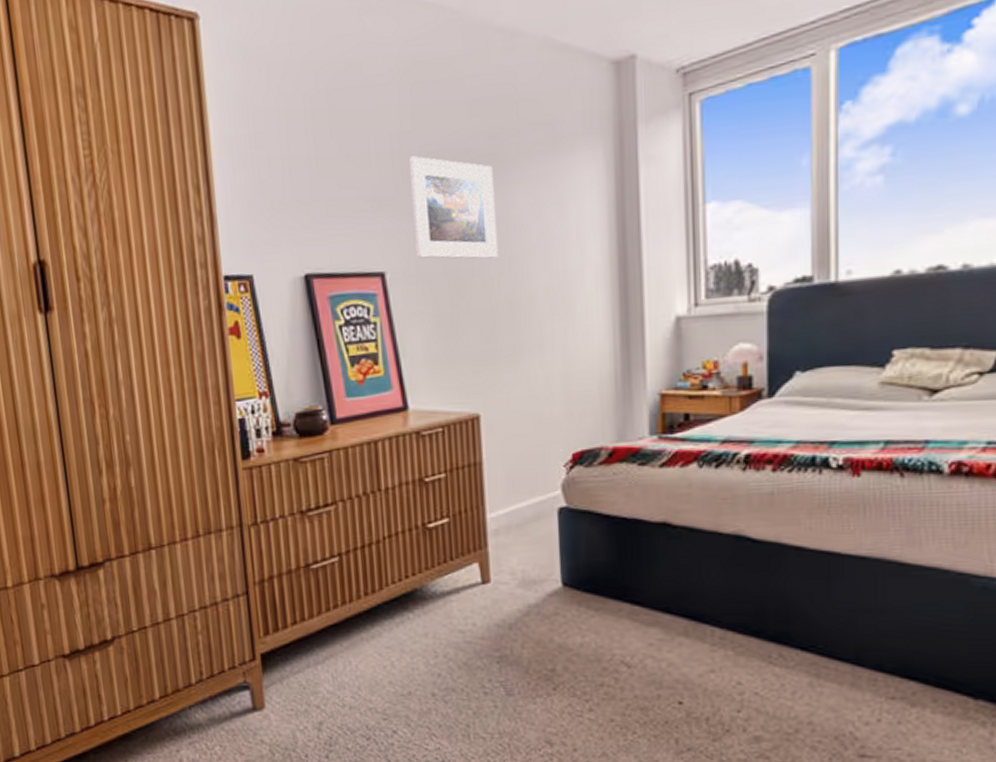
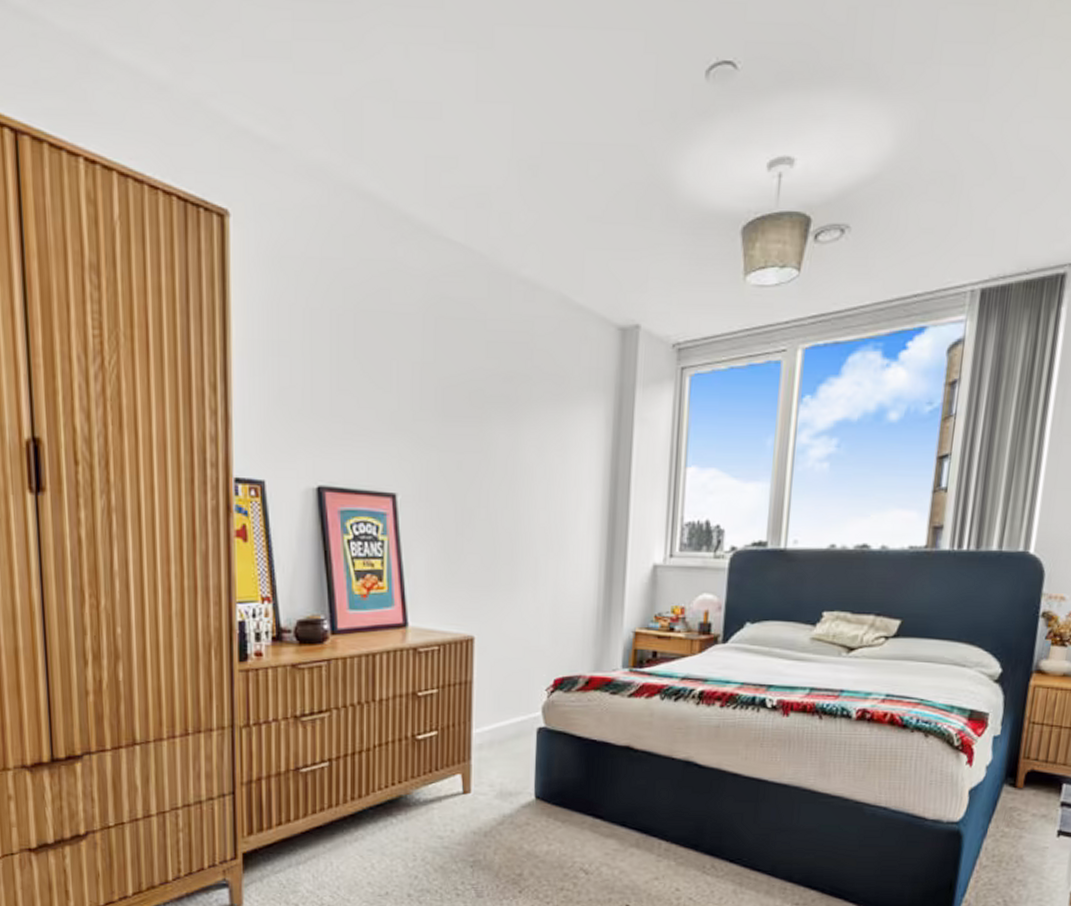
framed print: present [410,156,499,259] -> none [427,387,505,493]

